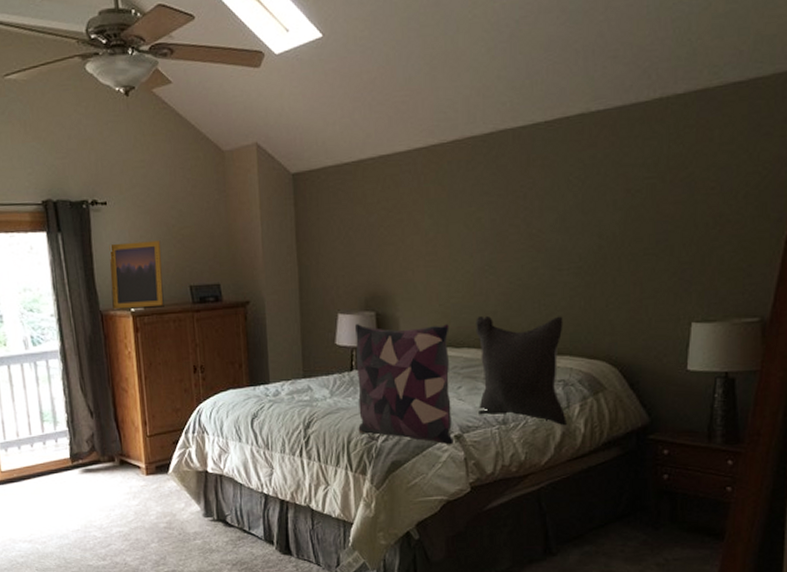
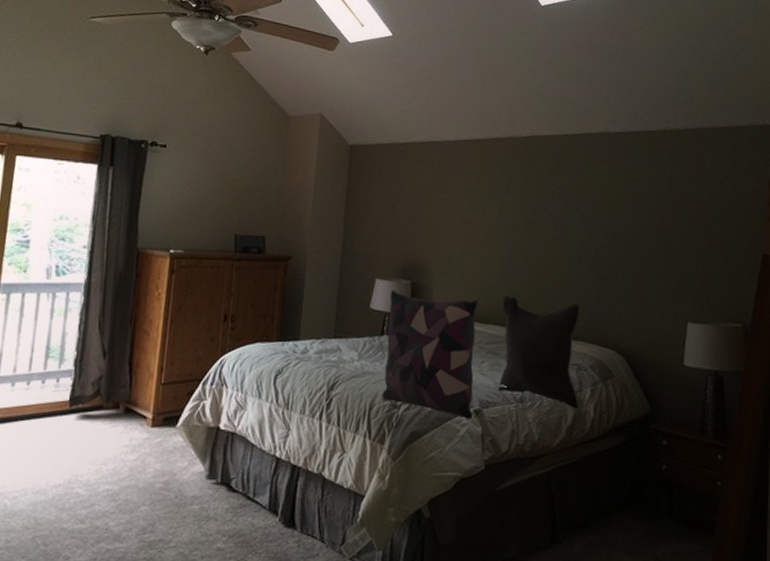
picture frame: present [109,240,164,310] -> none [151,184,214,252]

